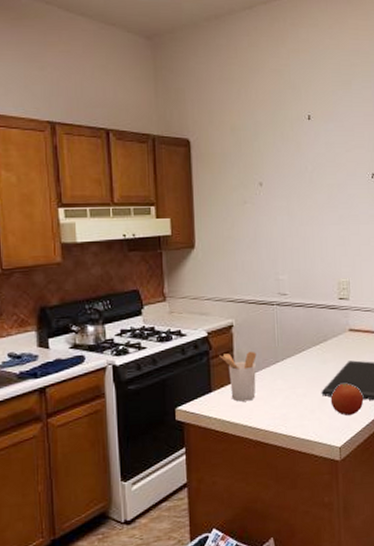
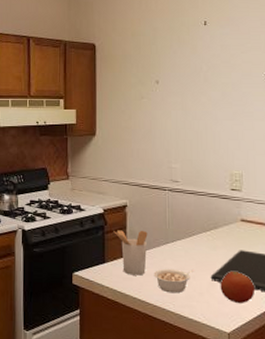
legume: none [264,387,306,415] -> present [153,268,195,294]

